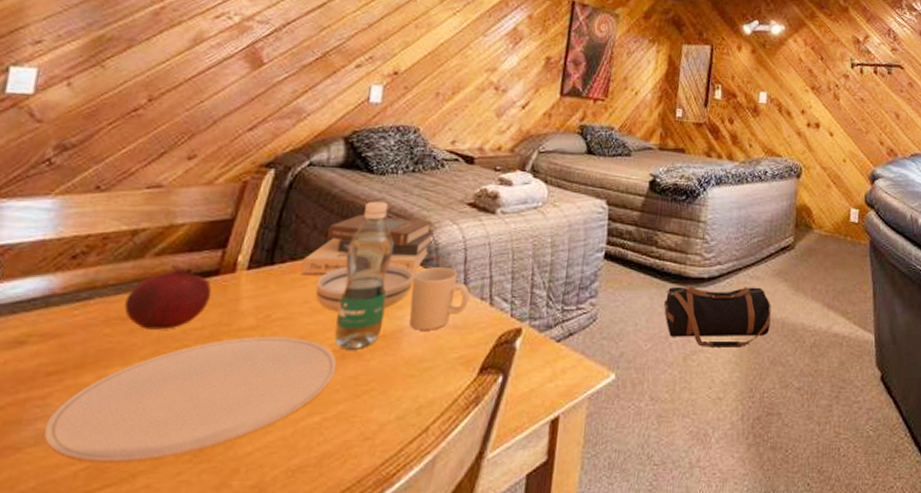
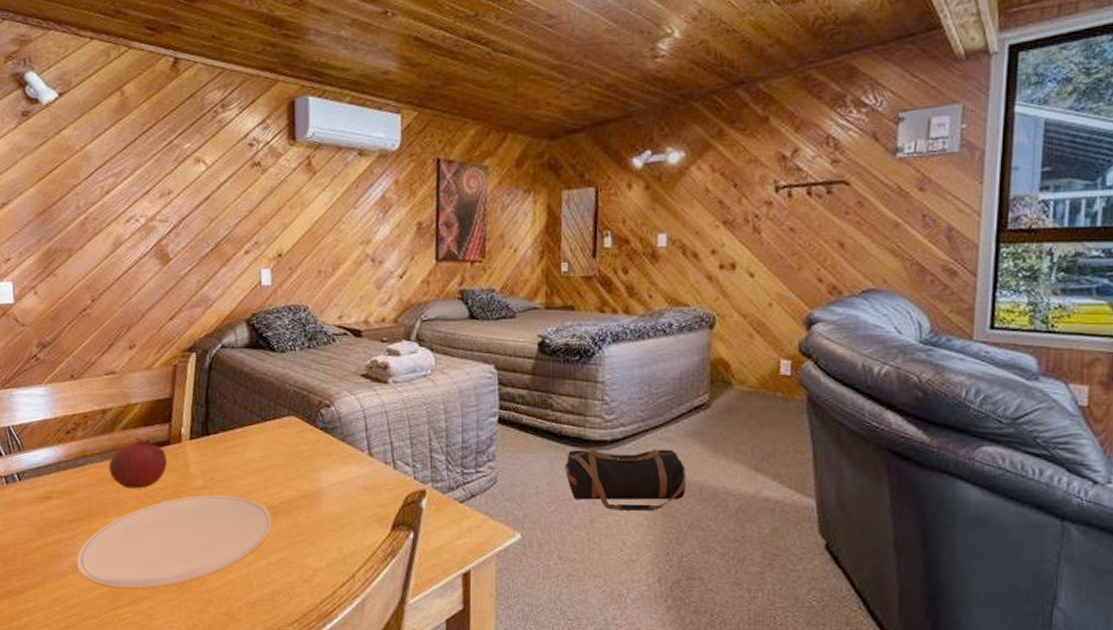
books: present [301,214,434,275] -> none [231,389,335,443]
bowl: present [315,264,415,312] -> none [244,433,324,475]
bottle: present [334,201,394,350] -> none [264,377,304,507]
mug: present [409,266,470,330] -> none [322,434,375,491]

